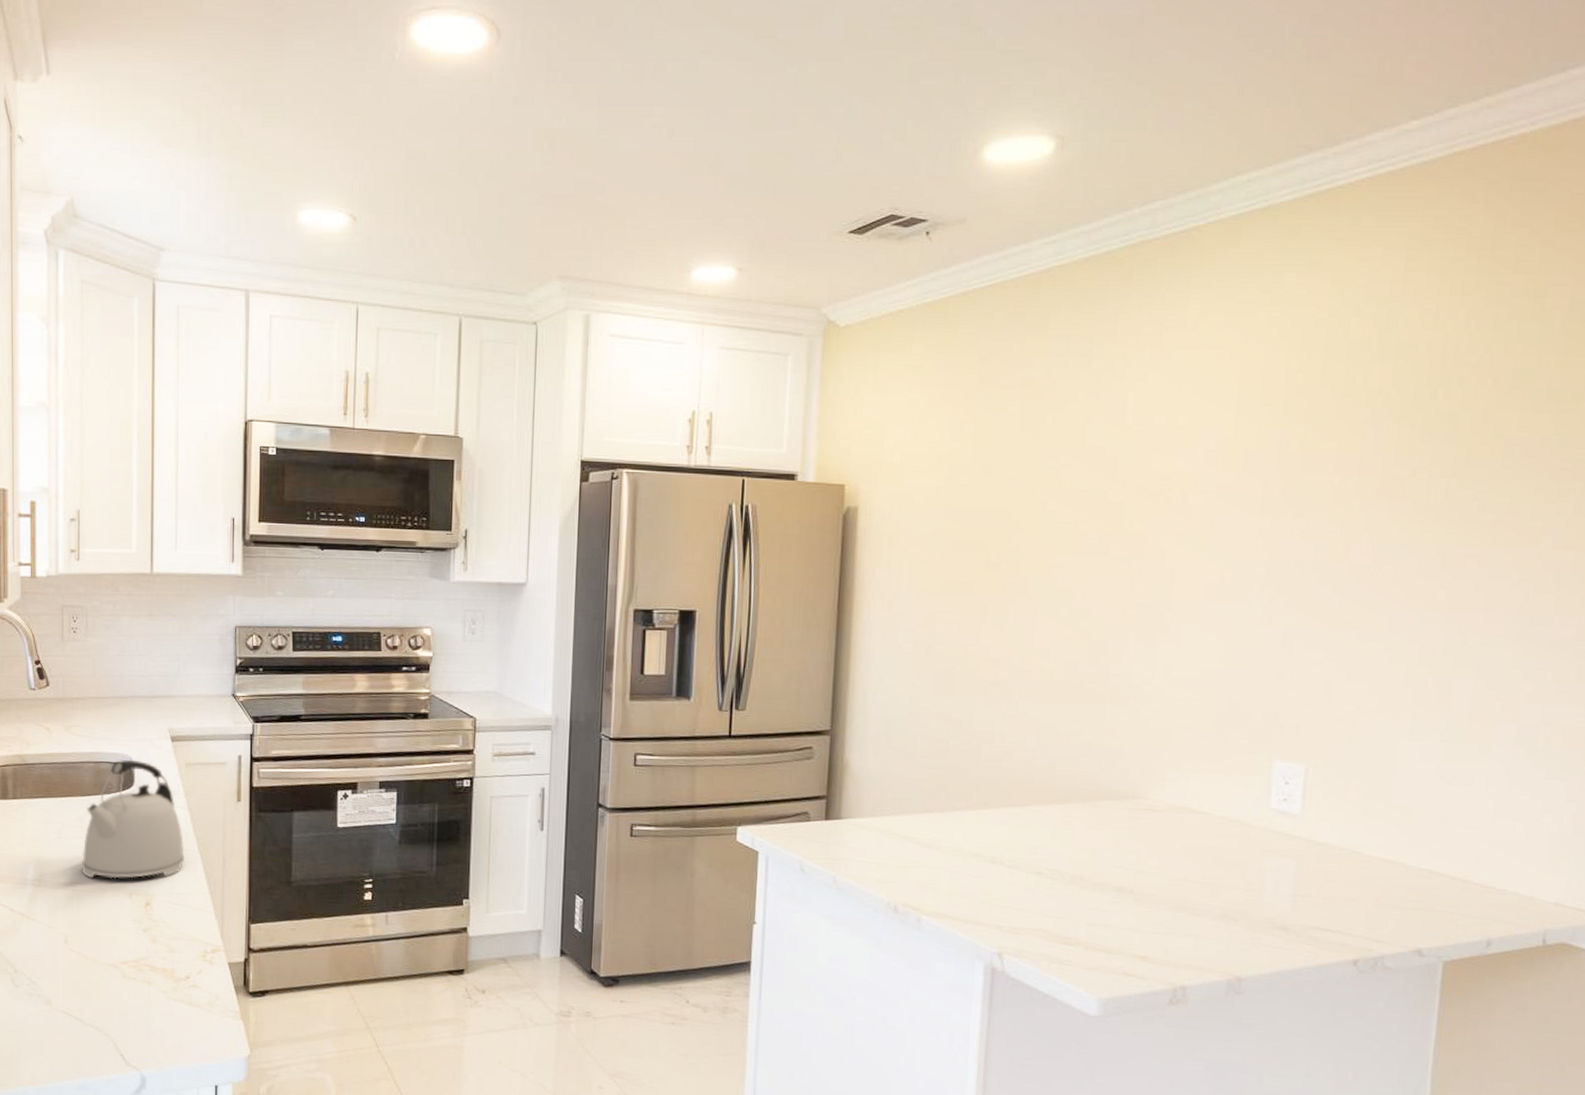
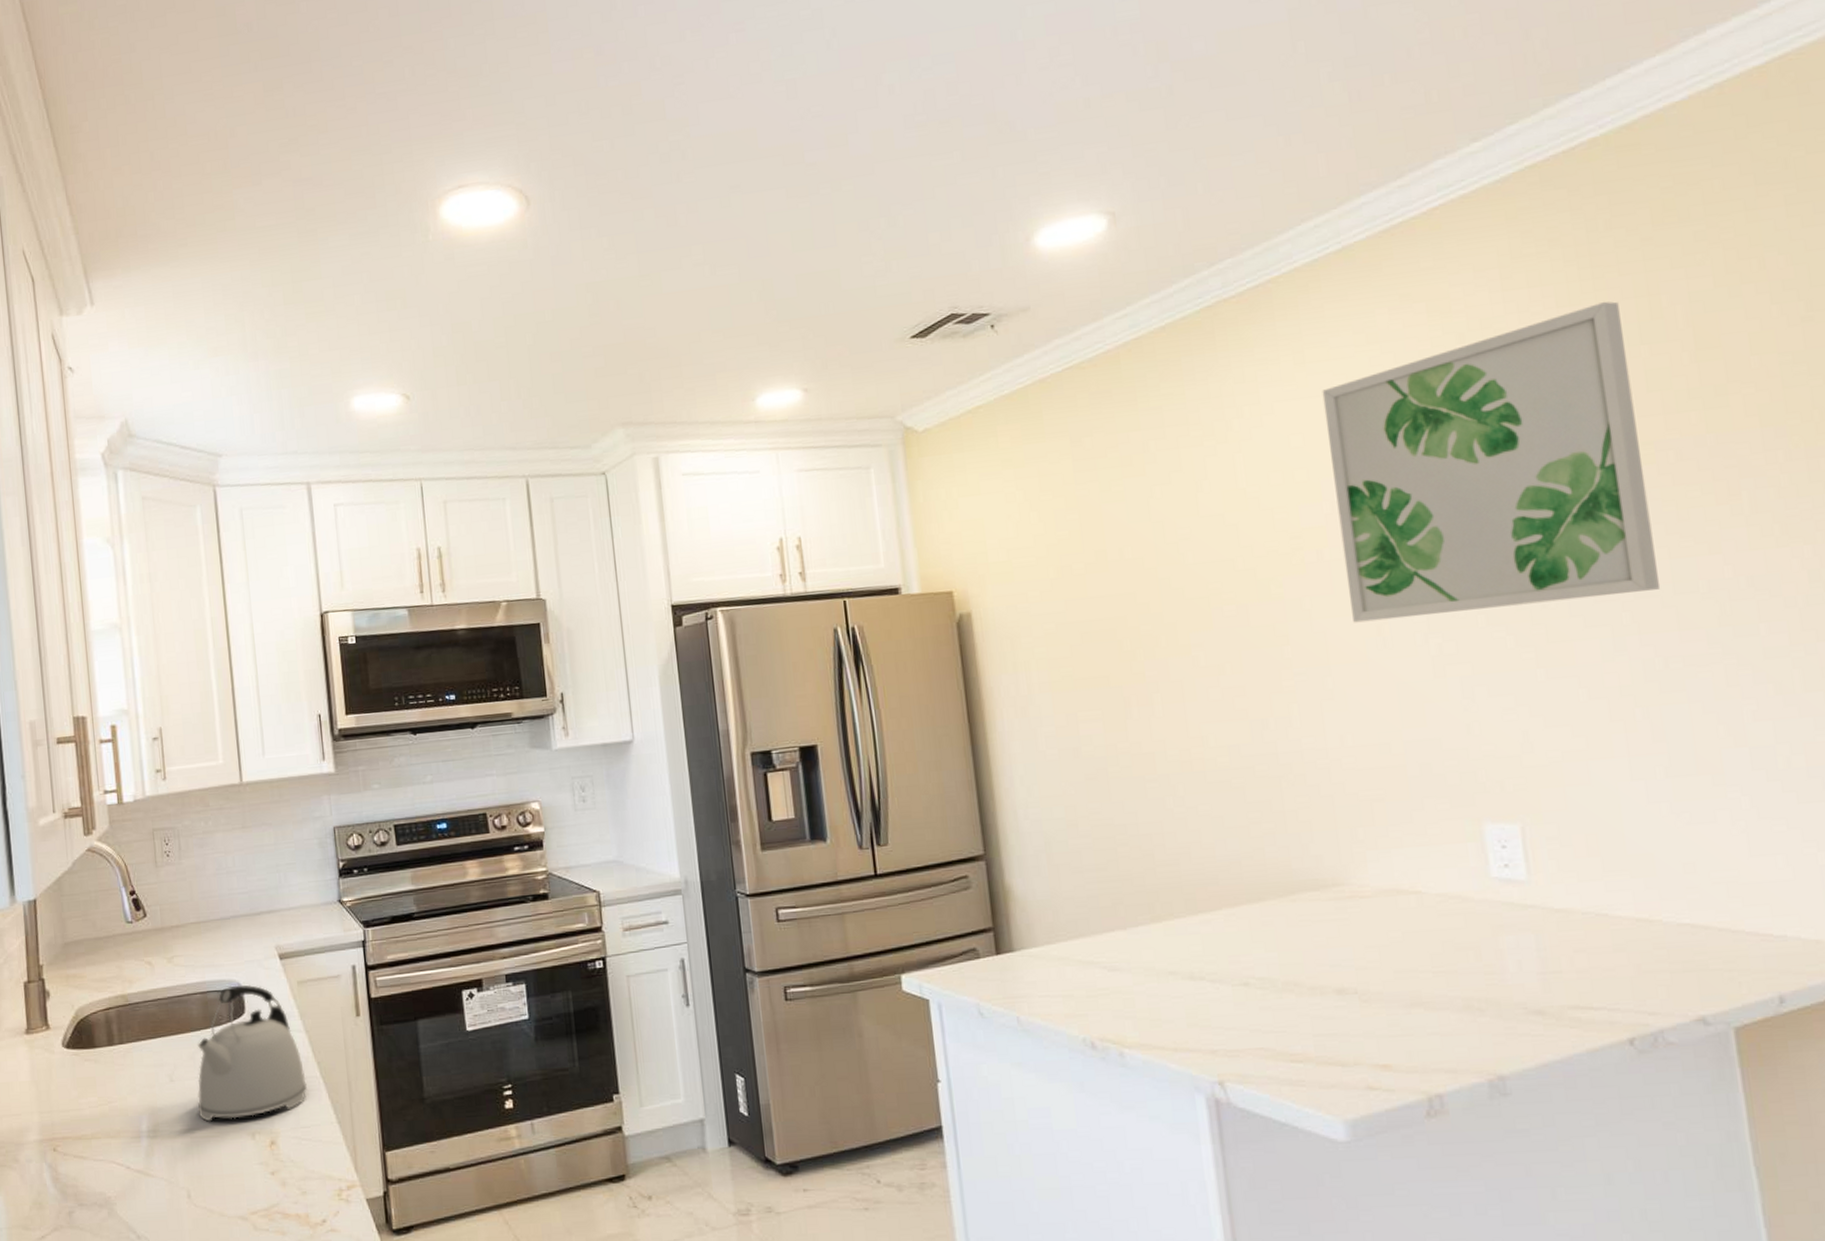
wall art: none [1201,296,1506,573] -> present [1322,301,1661,623]

